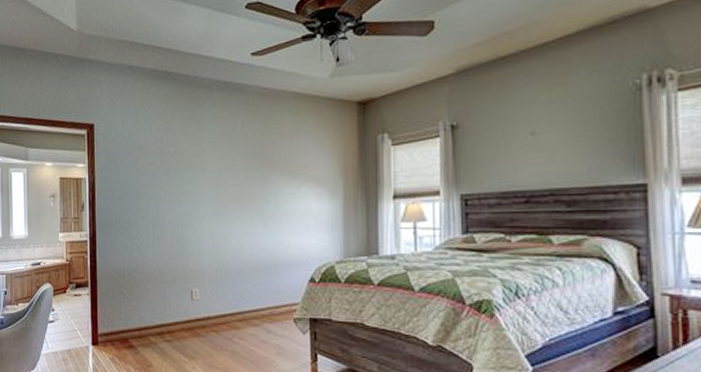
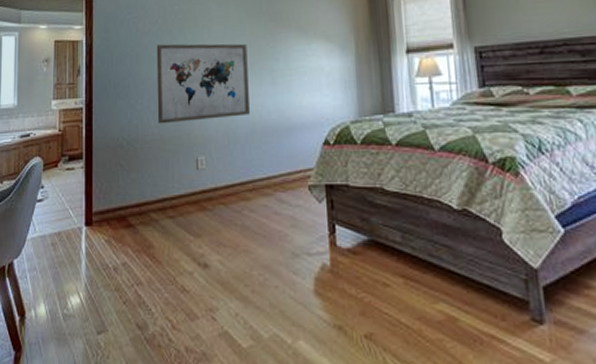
wall art: none [154,183,241,258] -> present [156,43,250,124]

